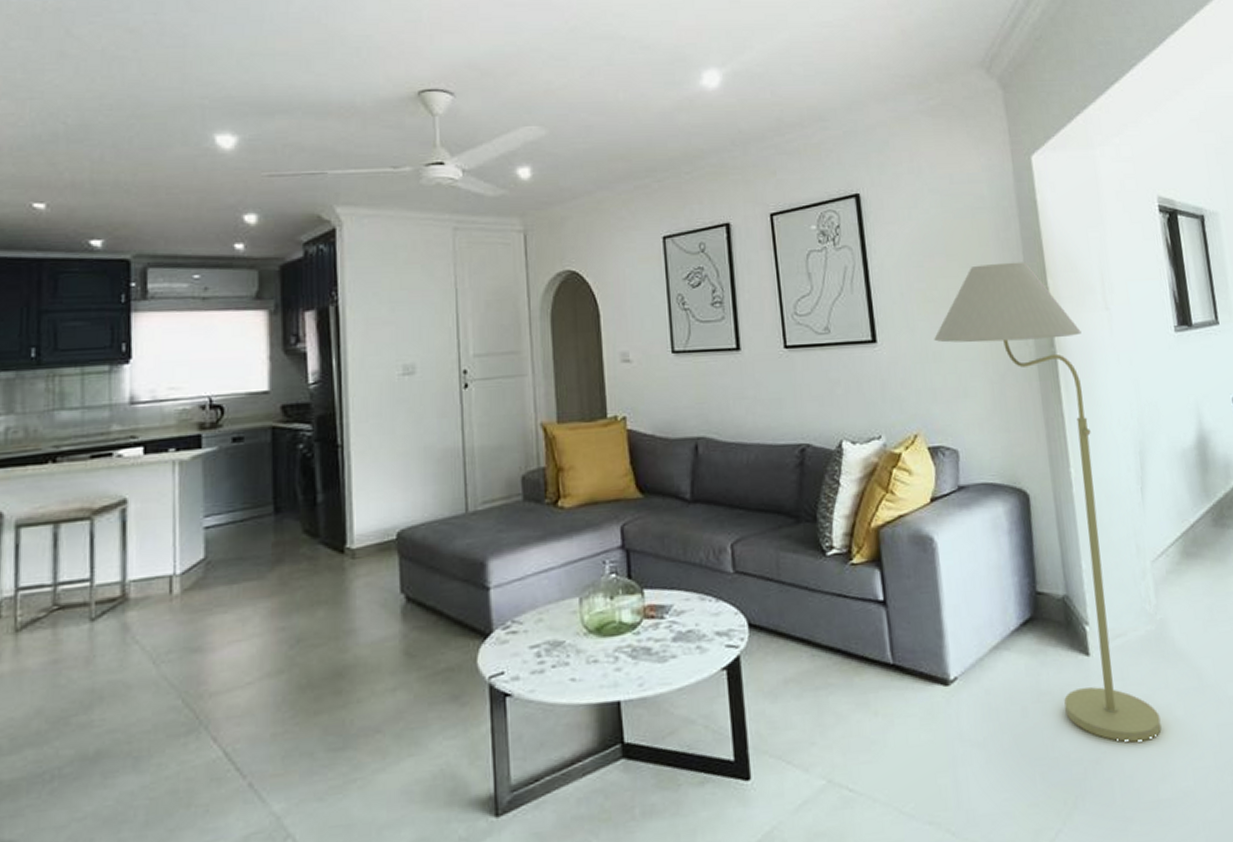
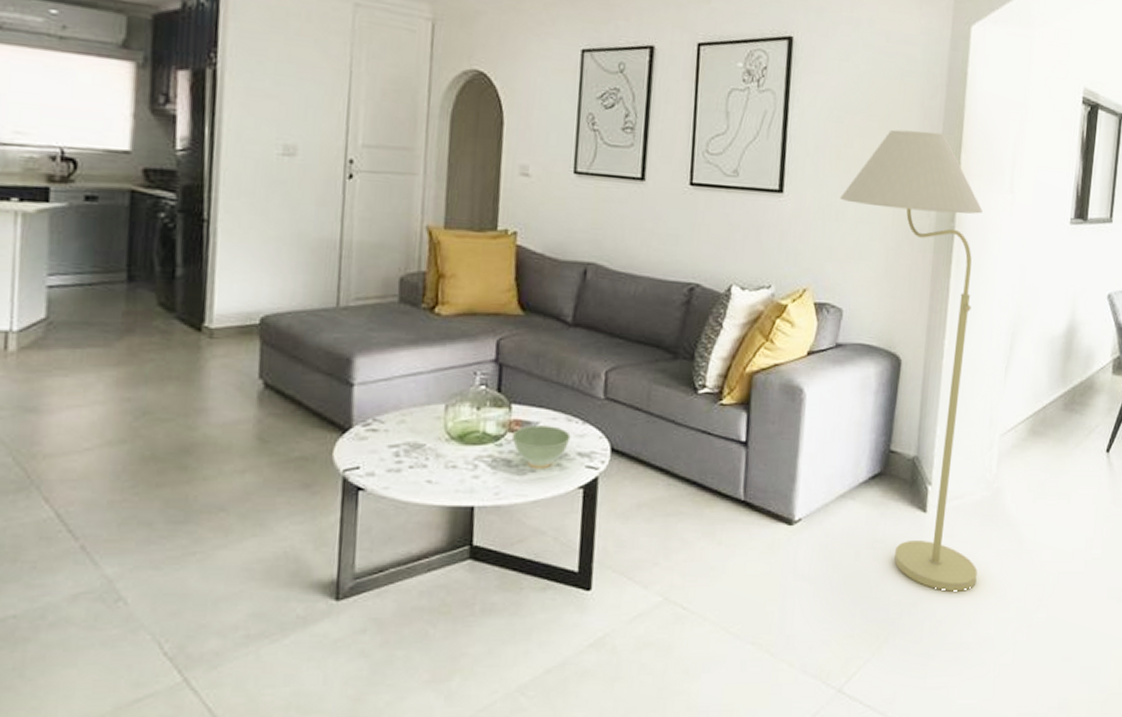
bowl: none [648,607,706,655] -> present [511,425,571,469]

